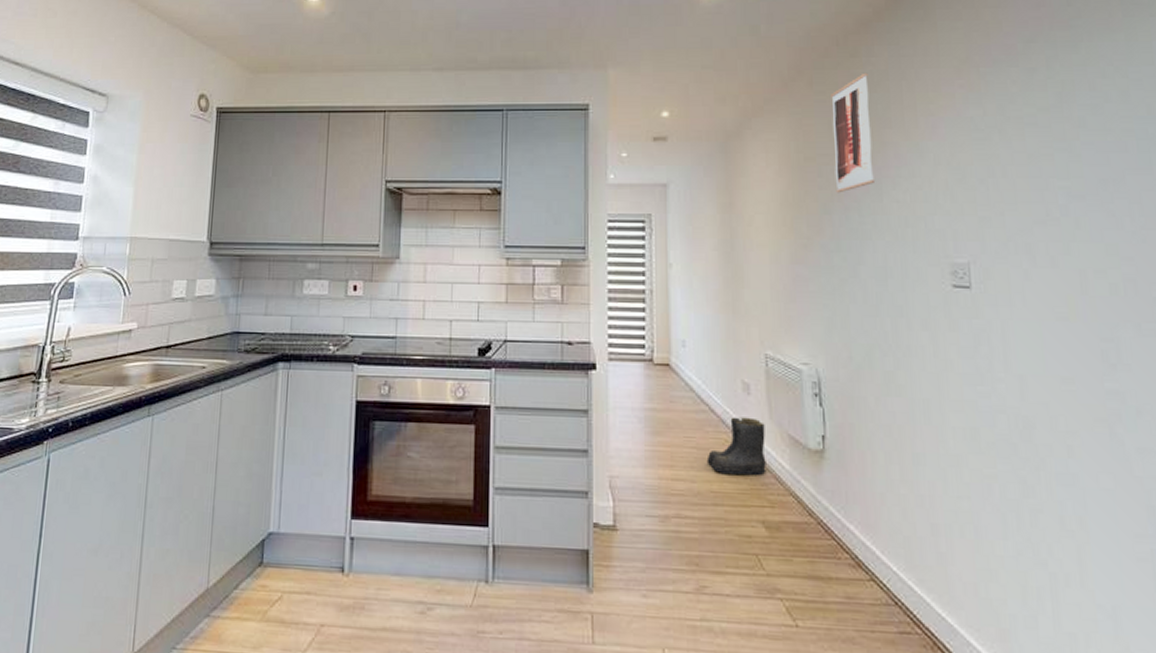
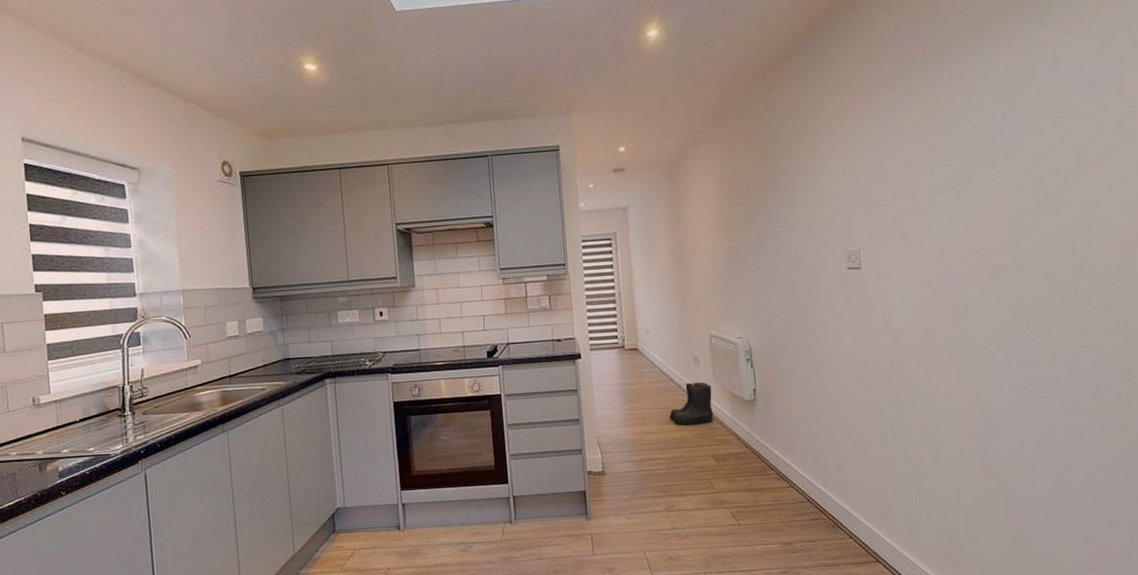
wall art: present [831,72,876,193] -> none [753,102,789,204]

